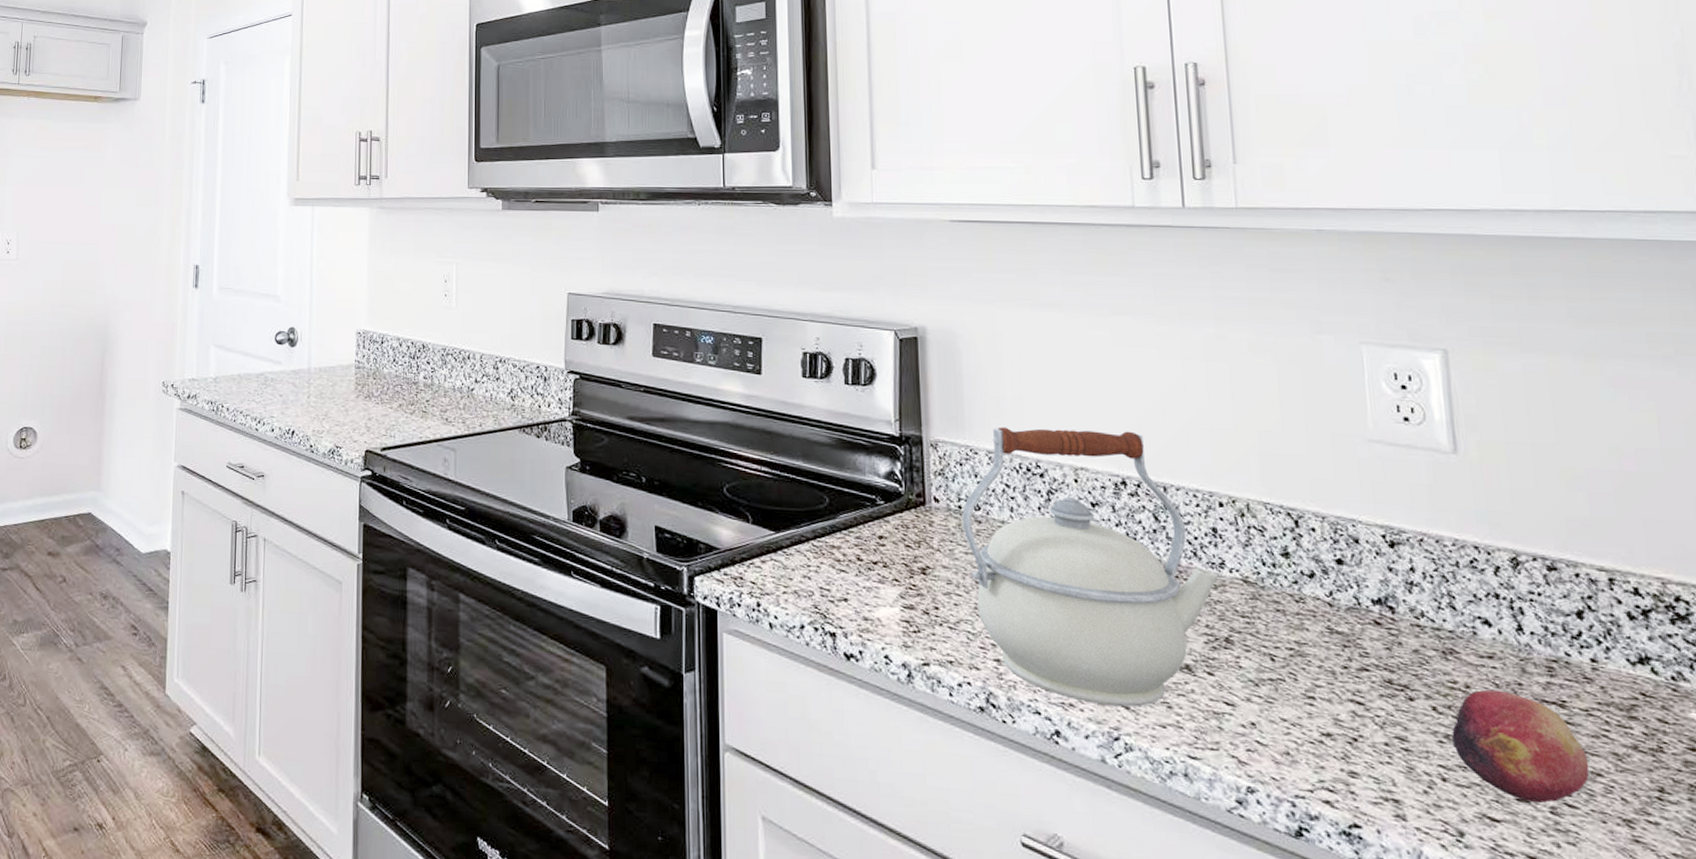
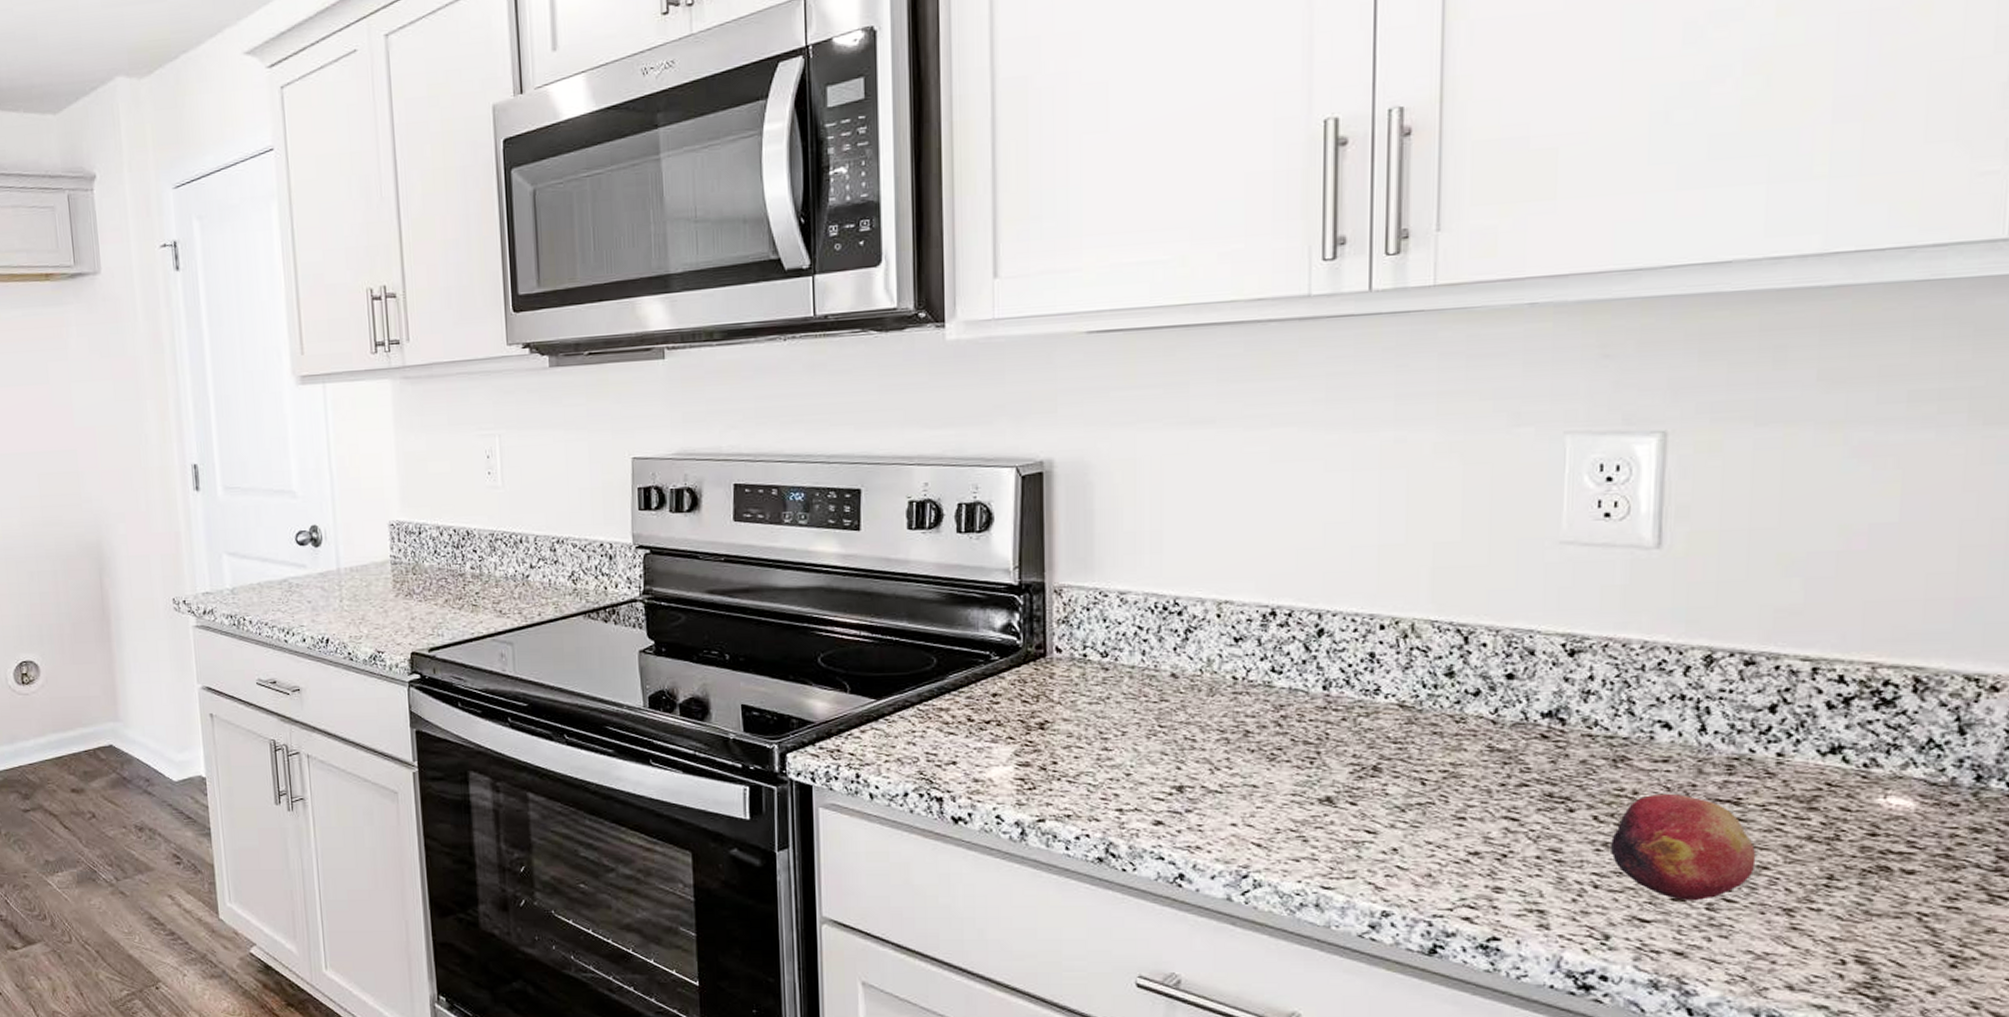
kettle: present [962,427,1218,707] -> none [1087,556,1371,845]

